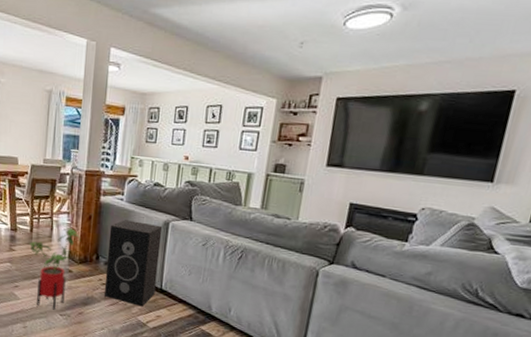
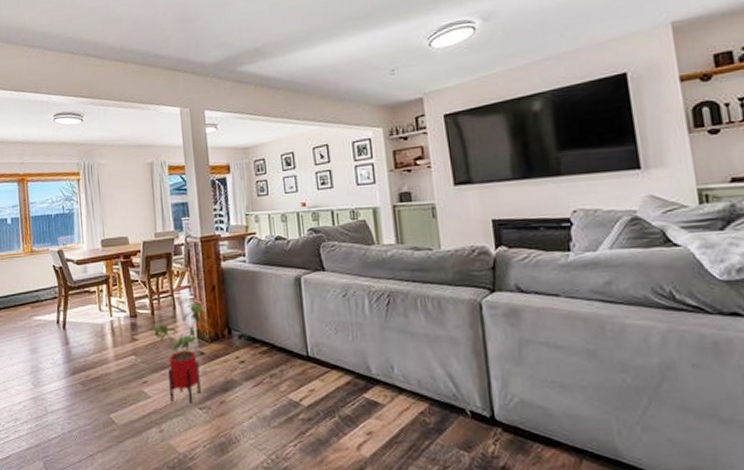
speaker: present [104,220,163,307] -> none [237,282,302,382]

